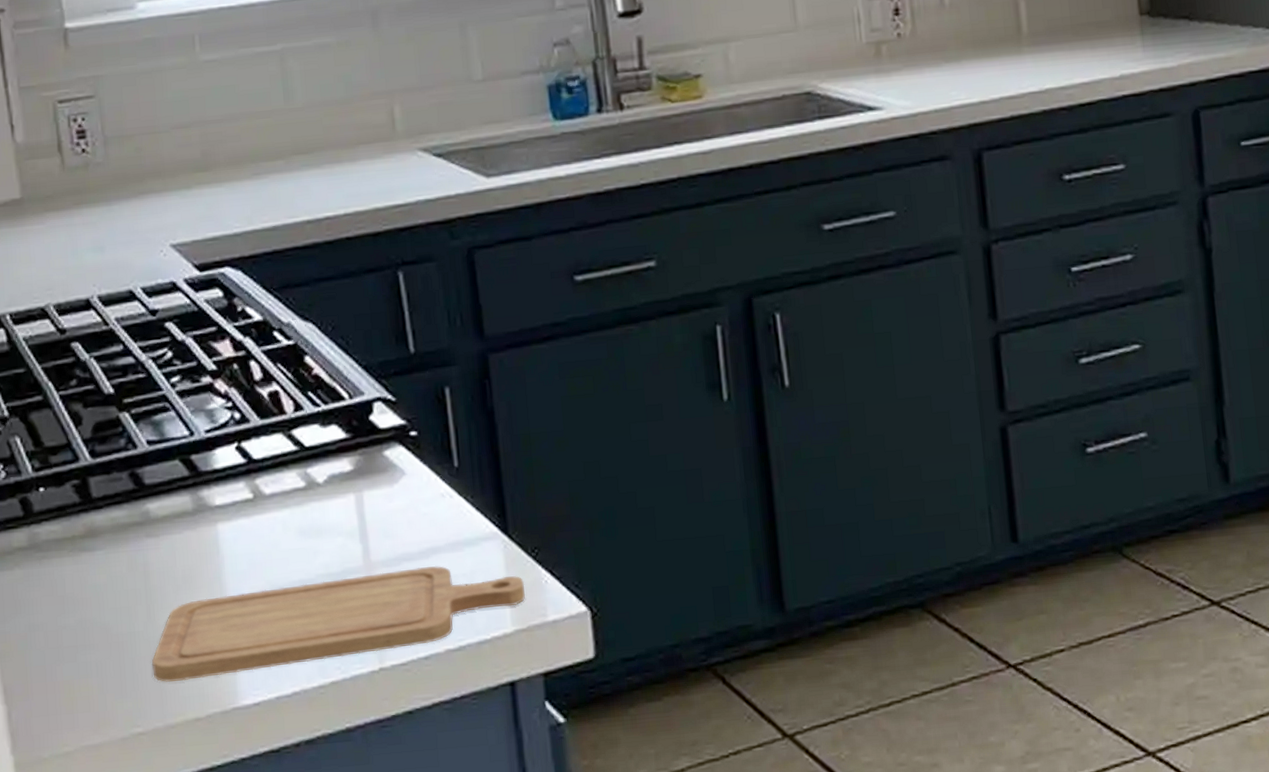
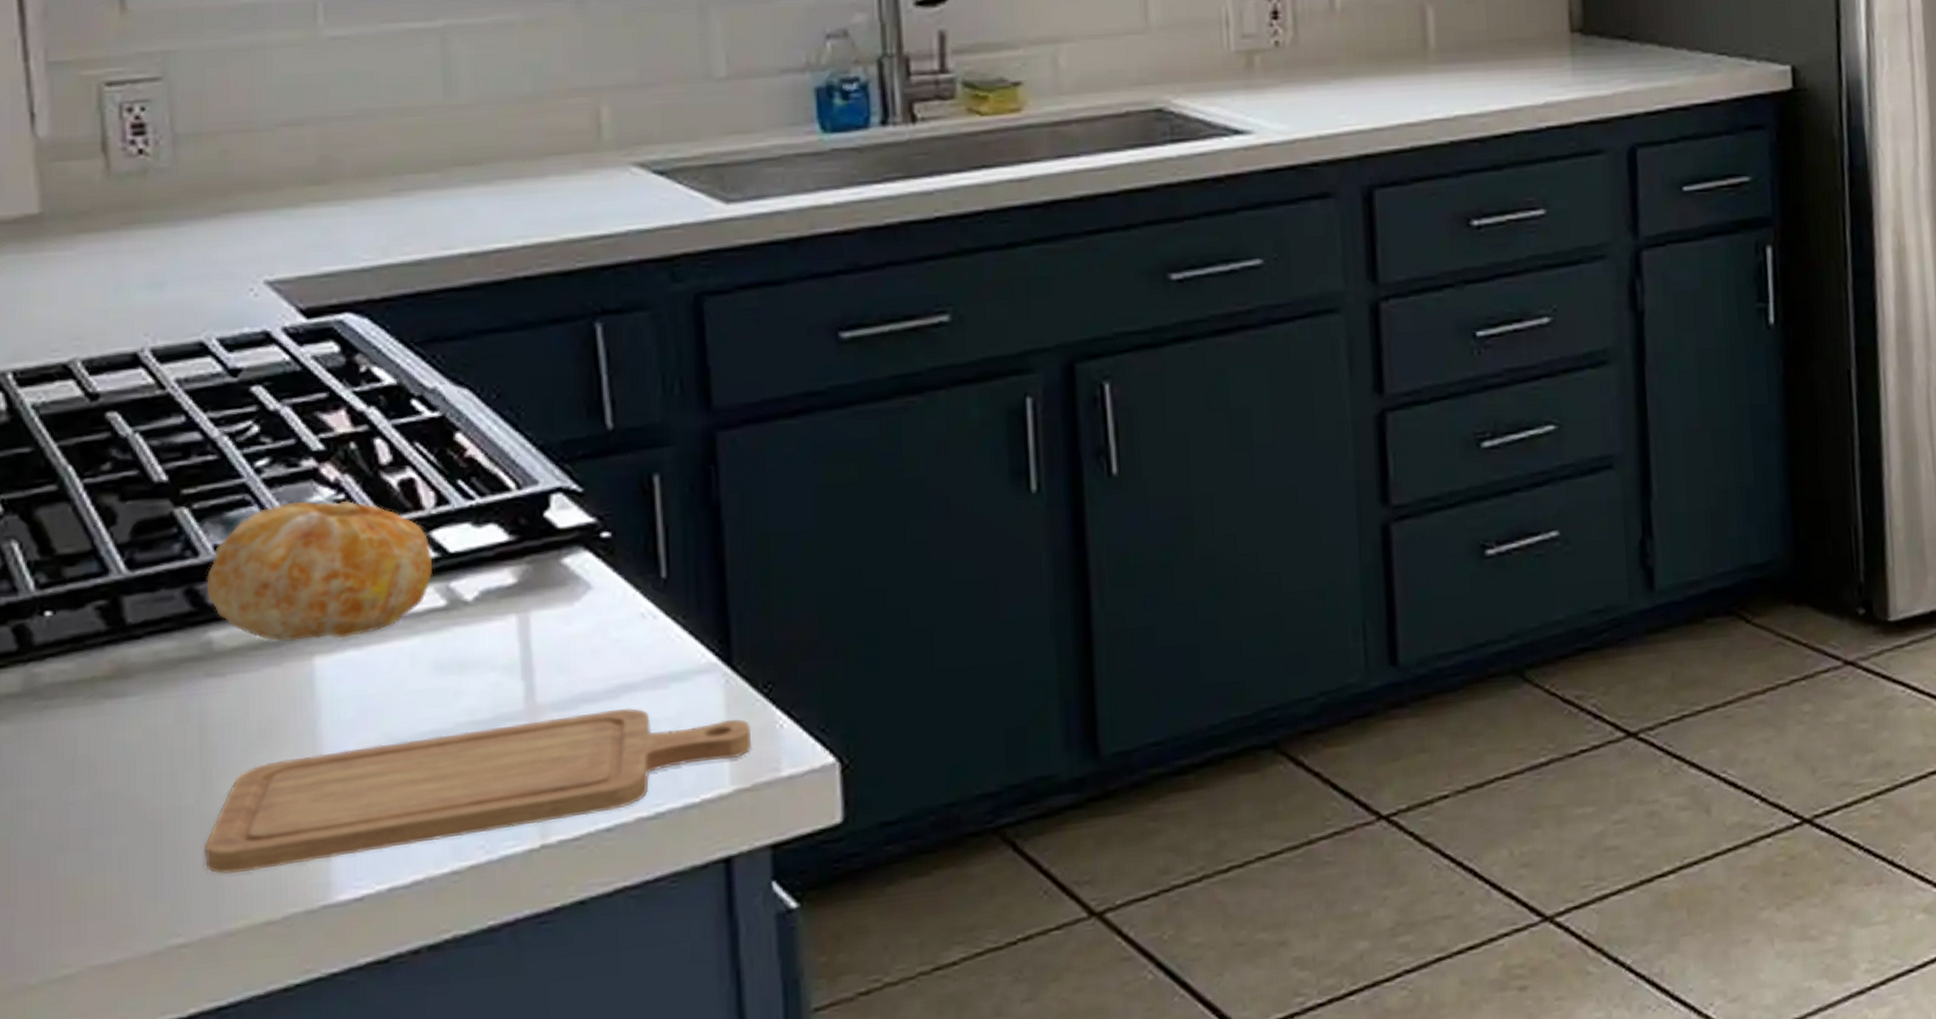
fruit: none [143,407,294,512] -> present [207,500,433,641]

